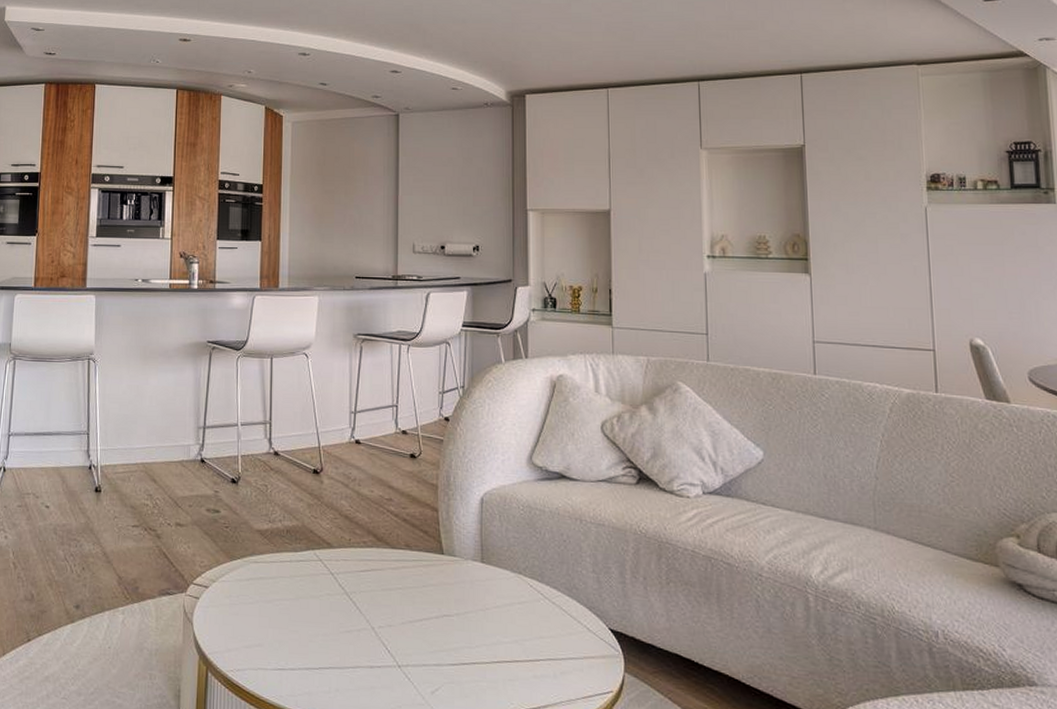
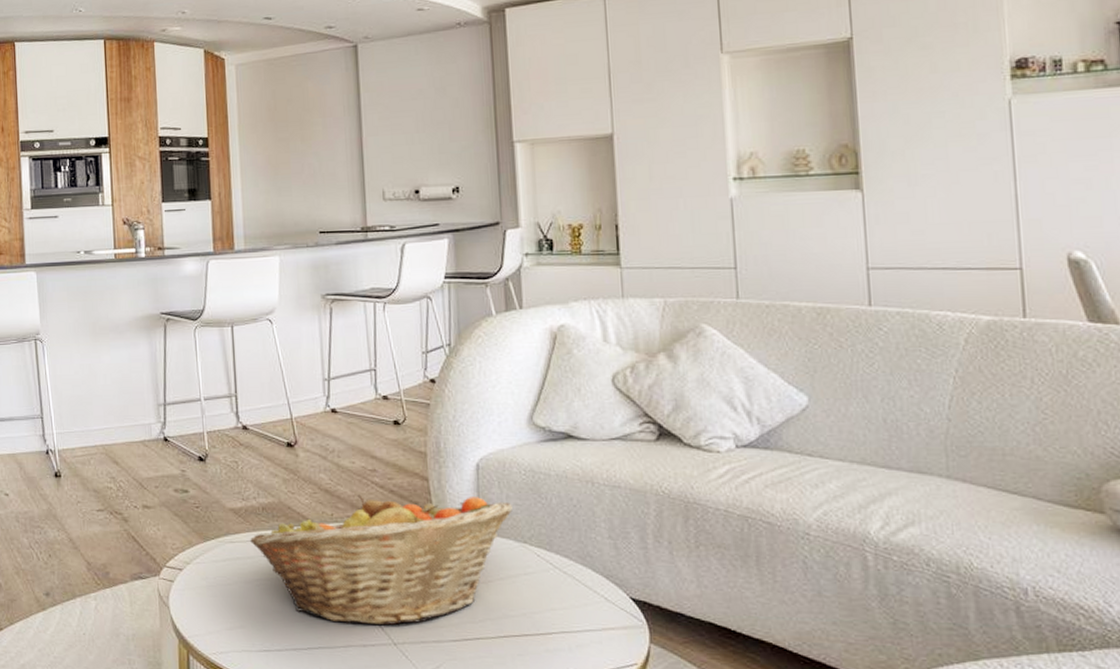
fruit basket: none [273,521,510,648] -> present [250,494,512,626]

